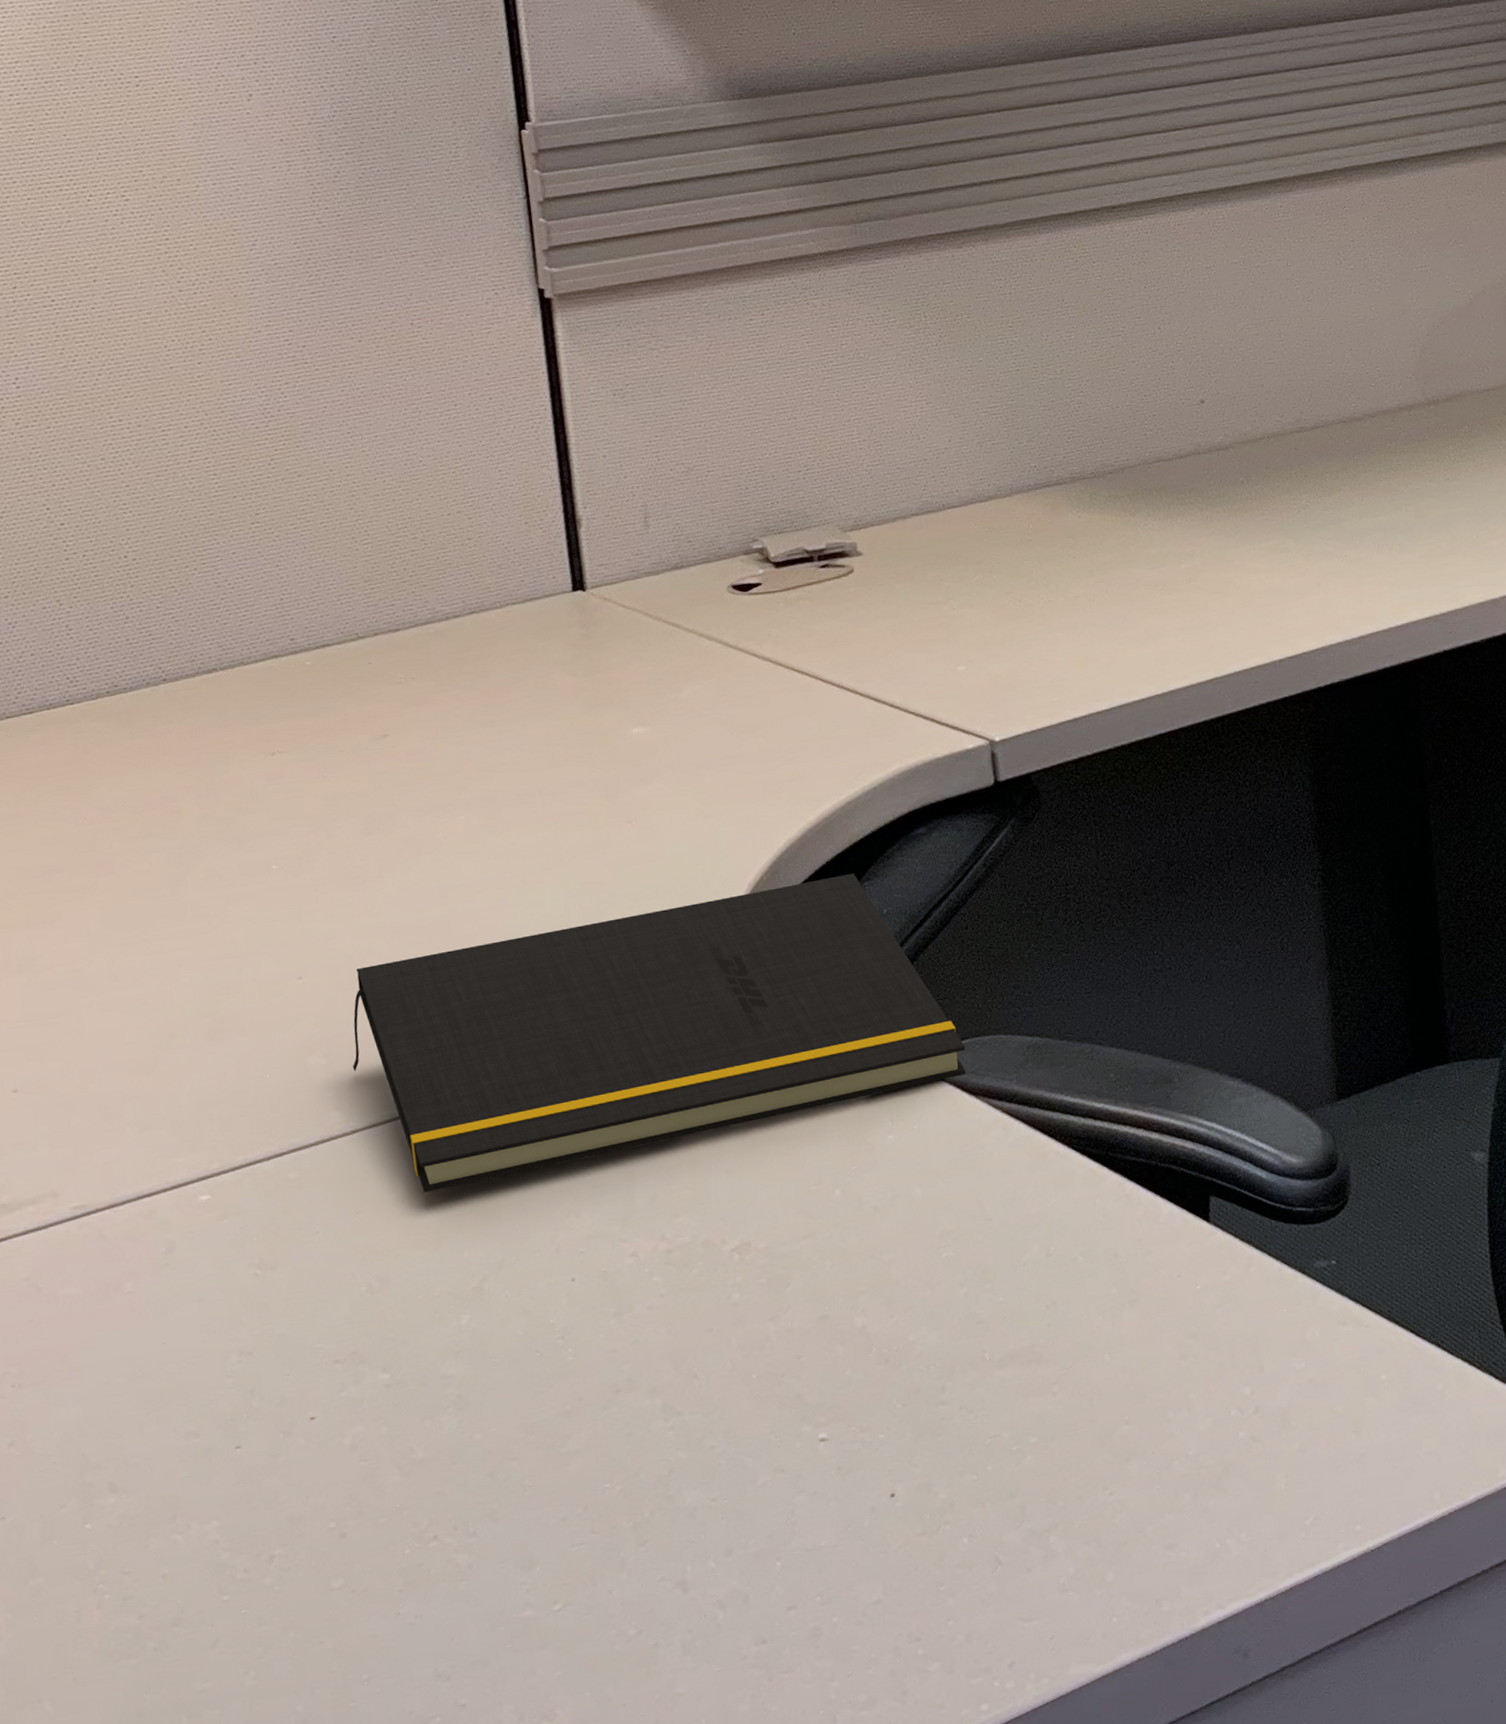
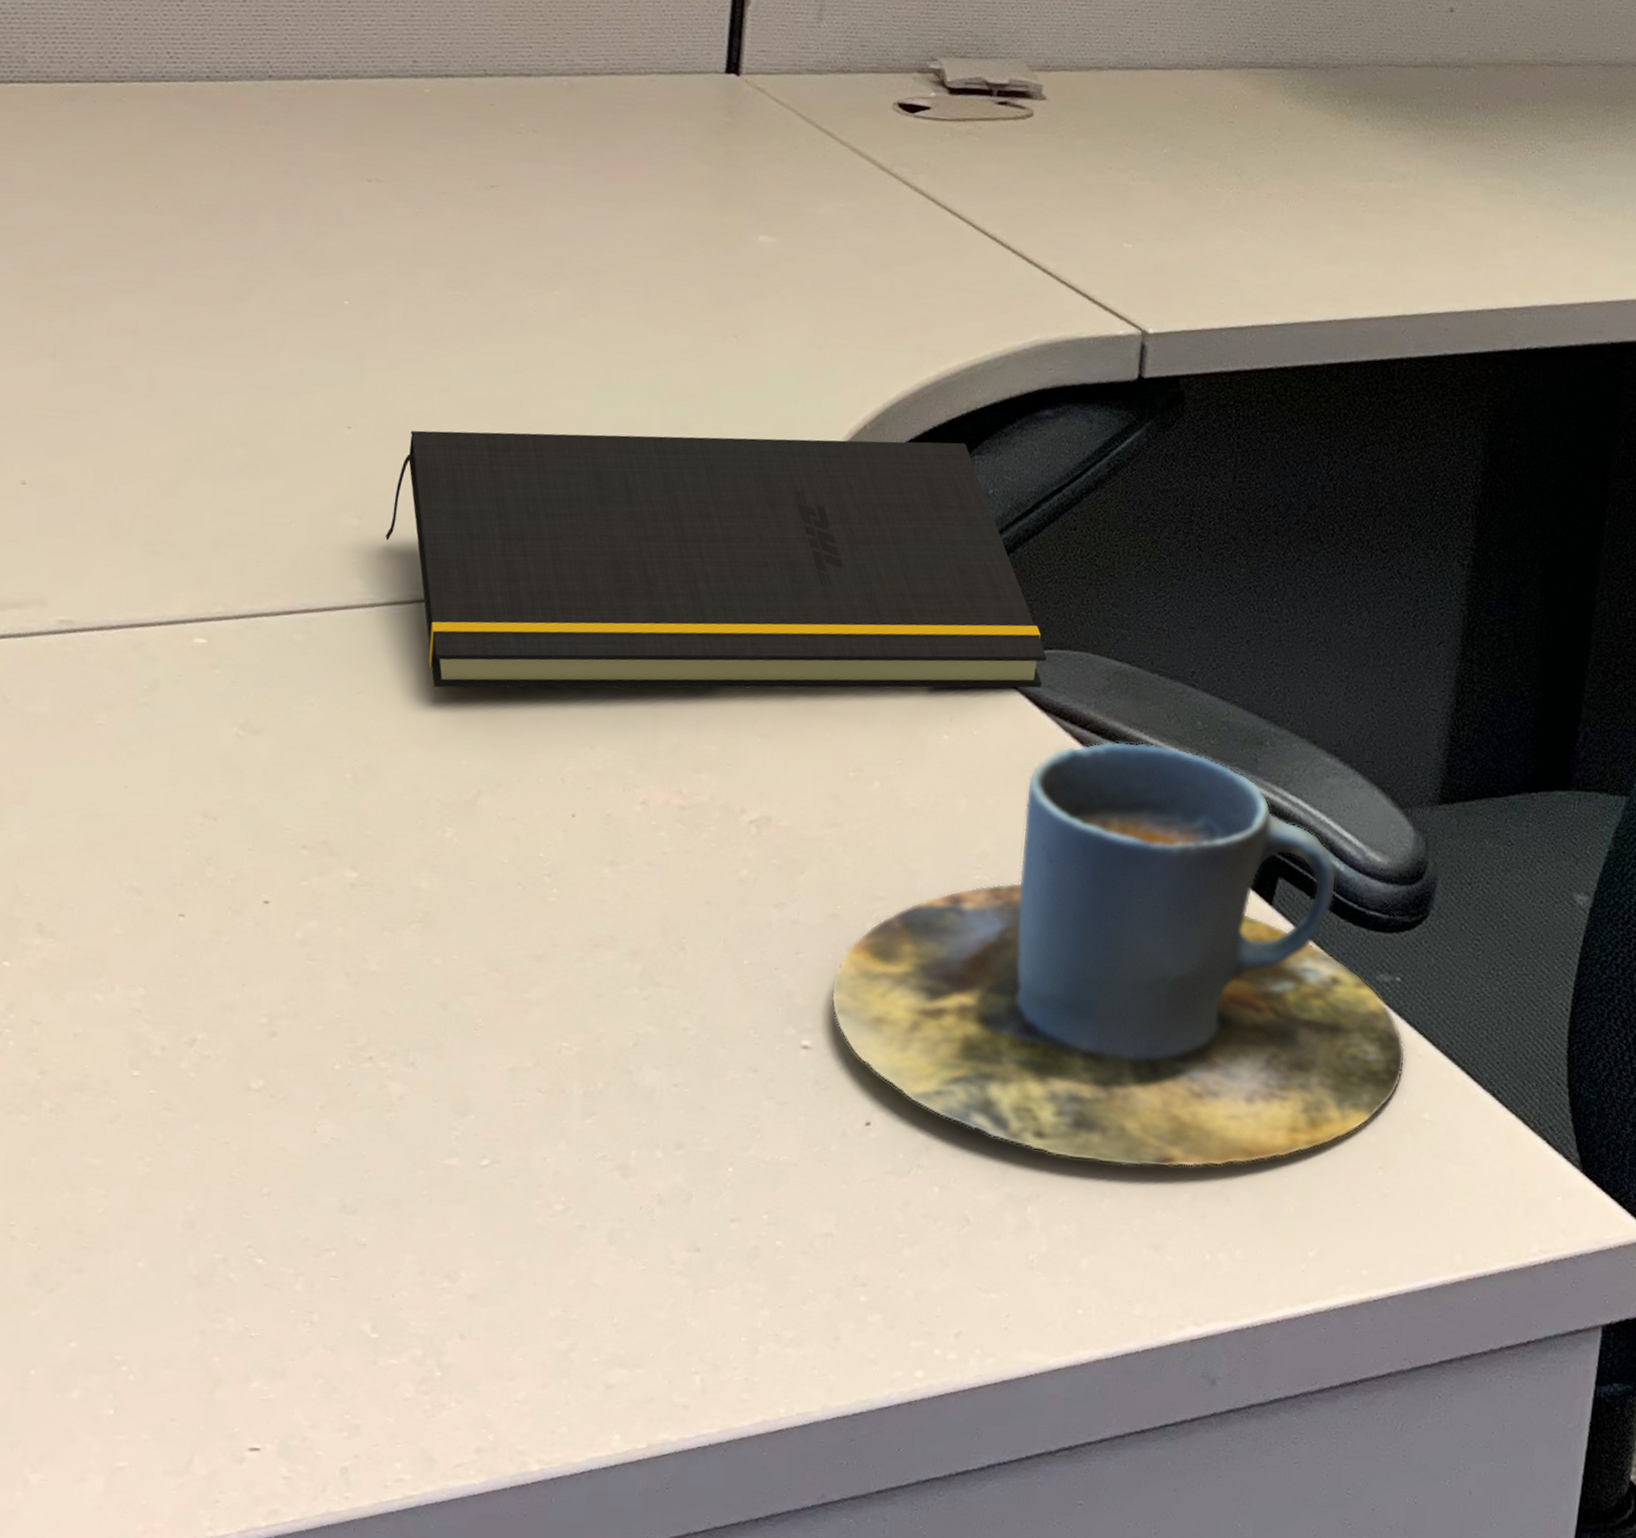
cup: none [834,1101,1356,1487] -> present [831,741,1406,1168]

